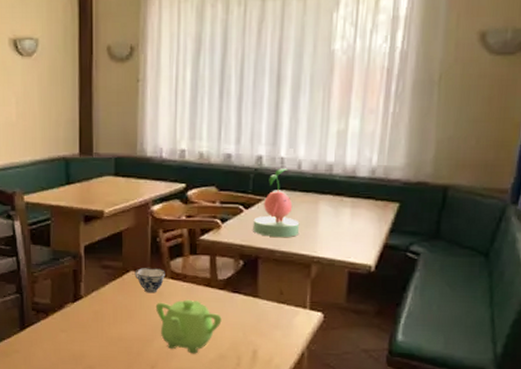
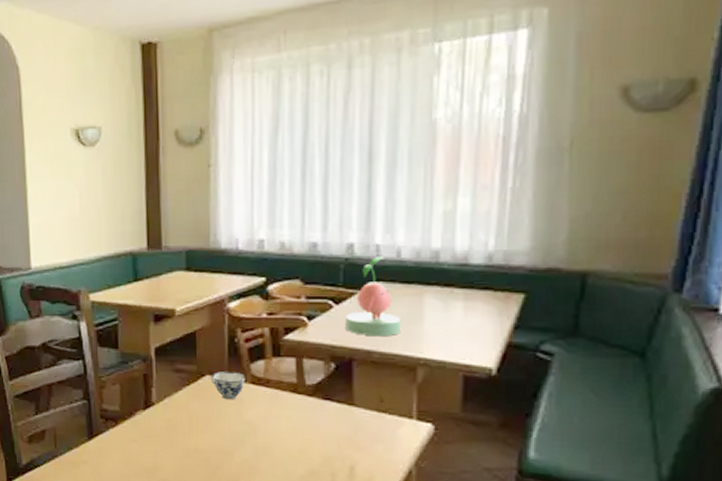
teapot: present [155,299,222,354] -> none [235,407,312,469]

